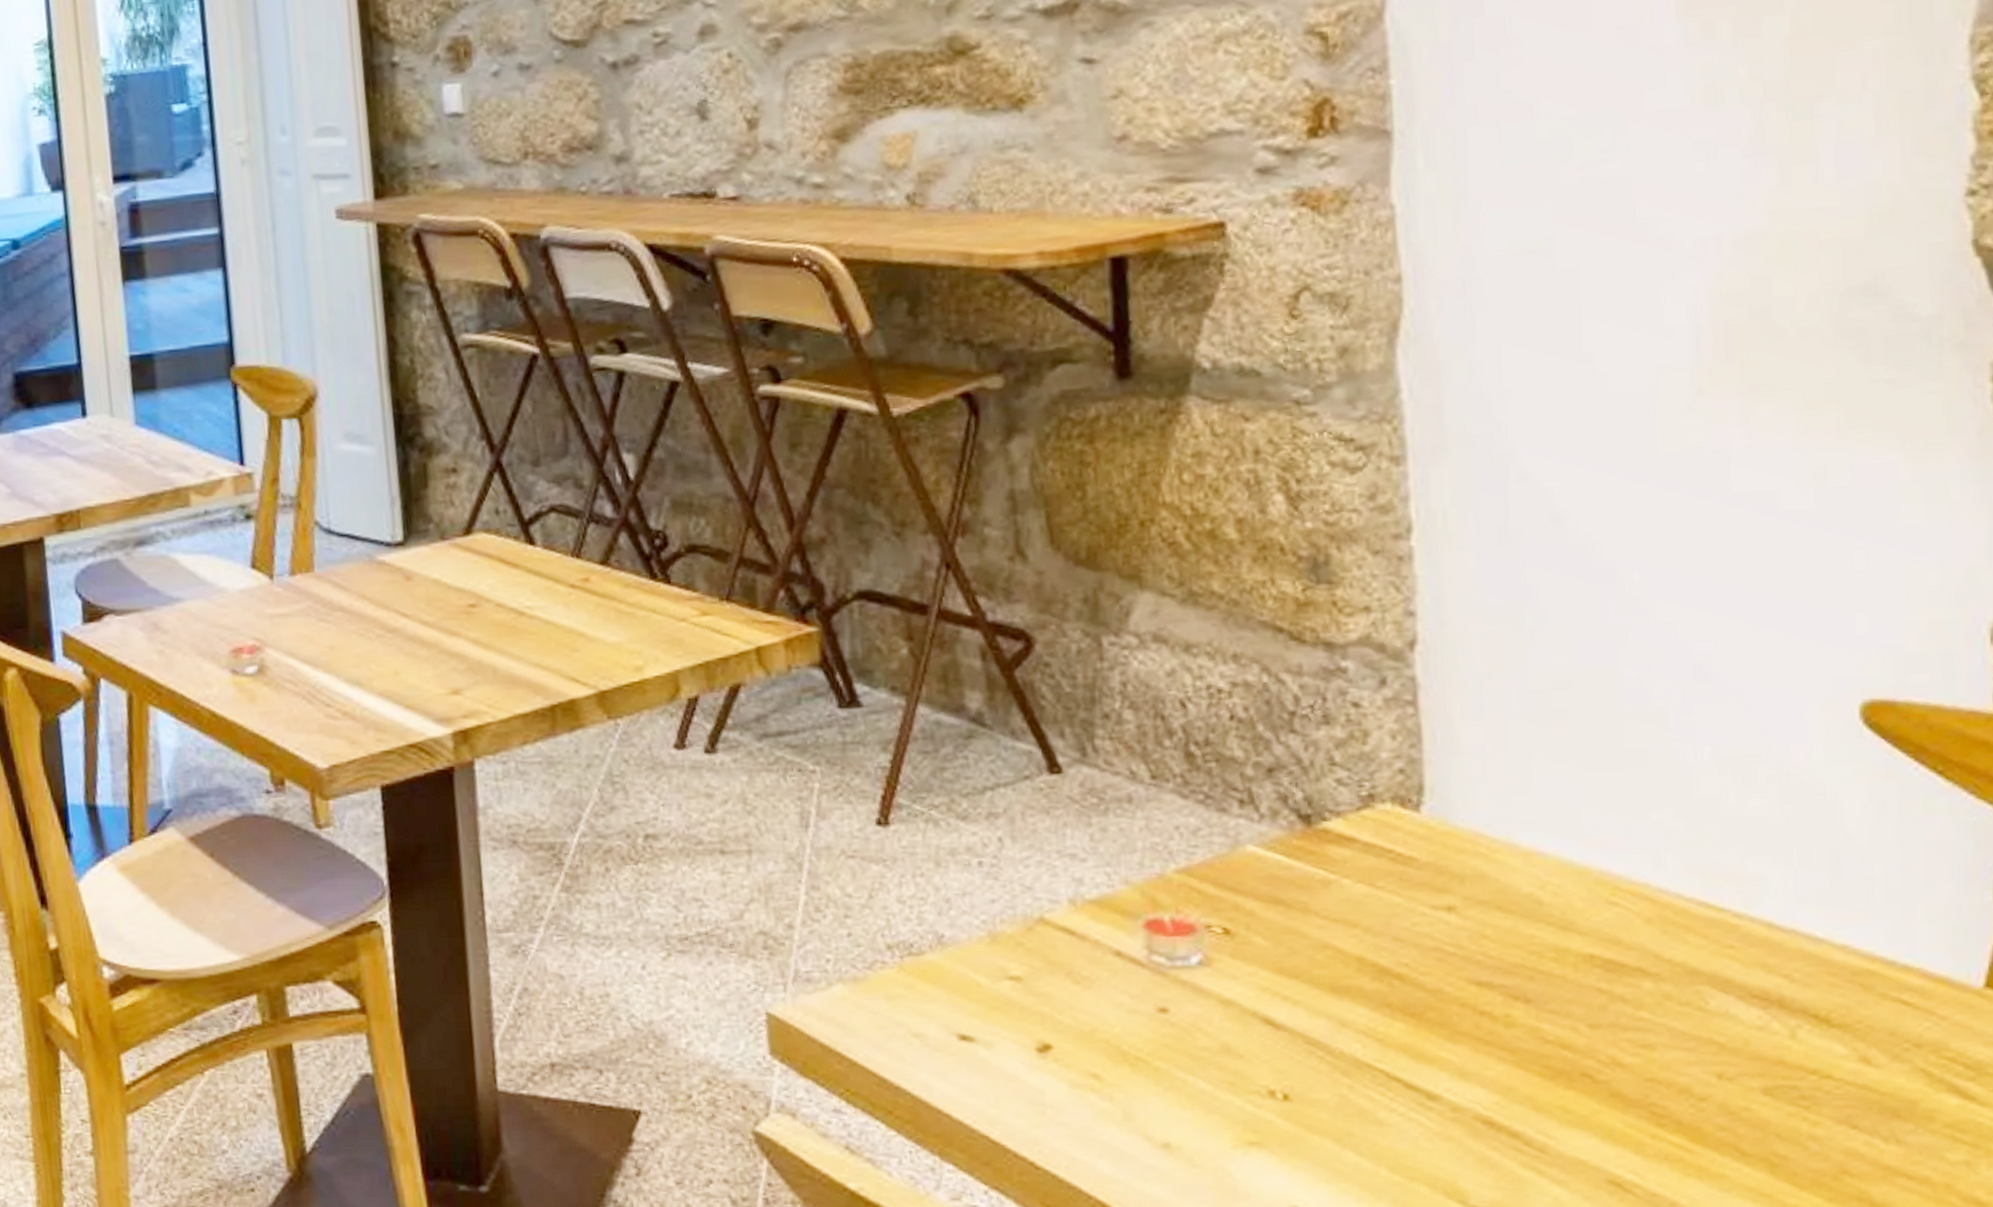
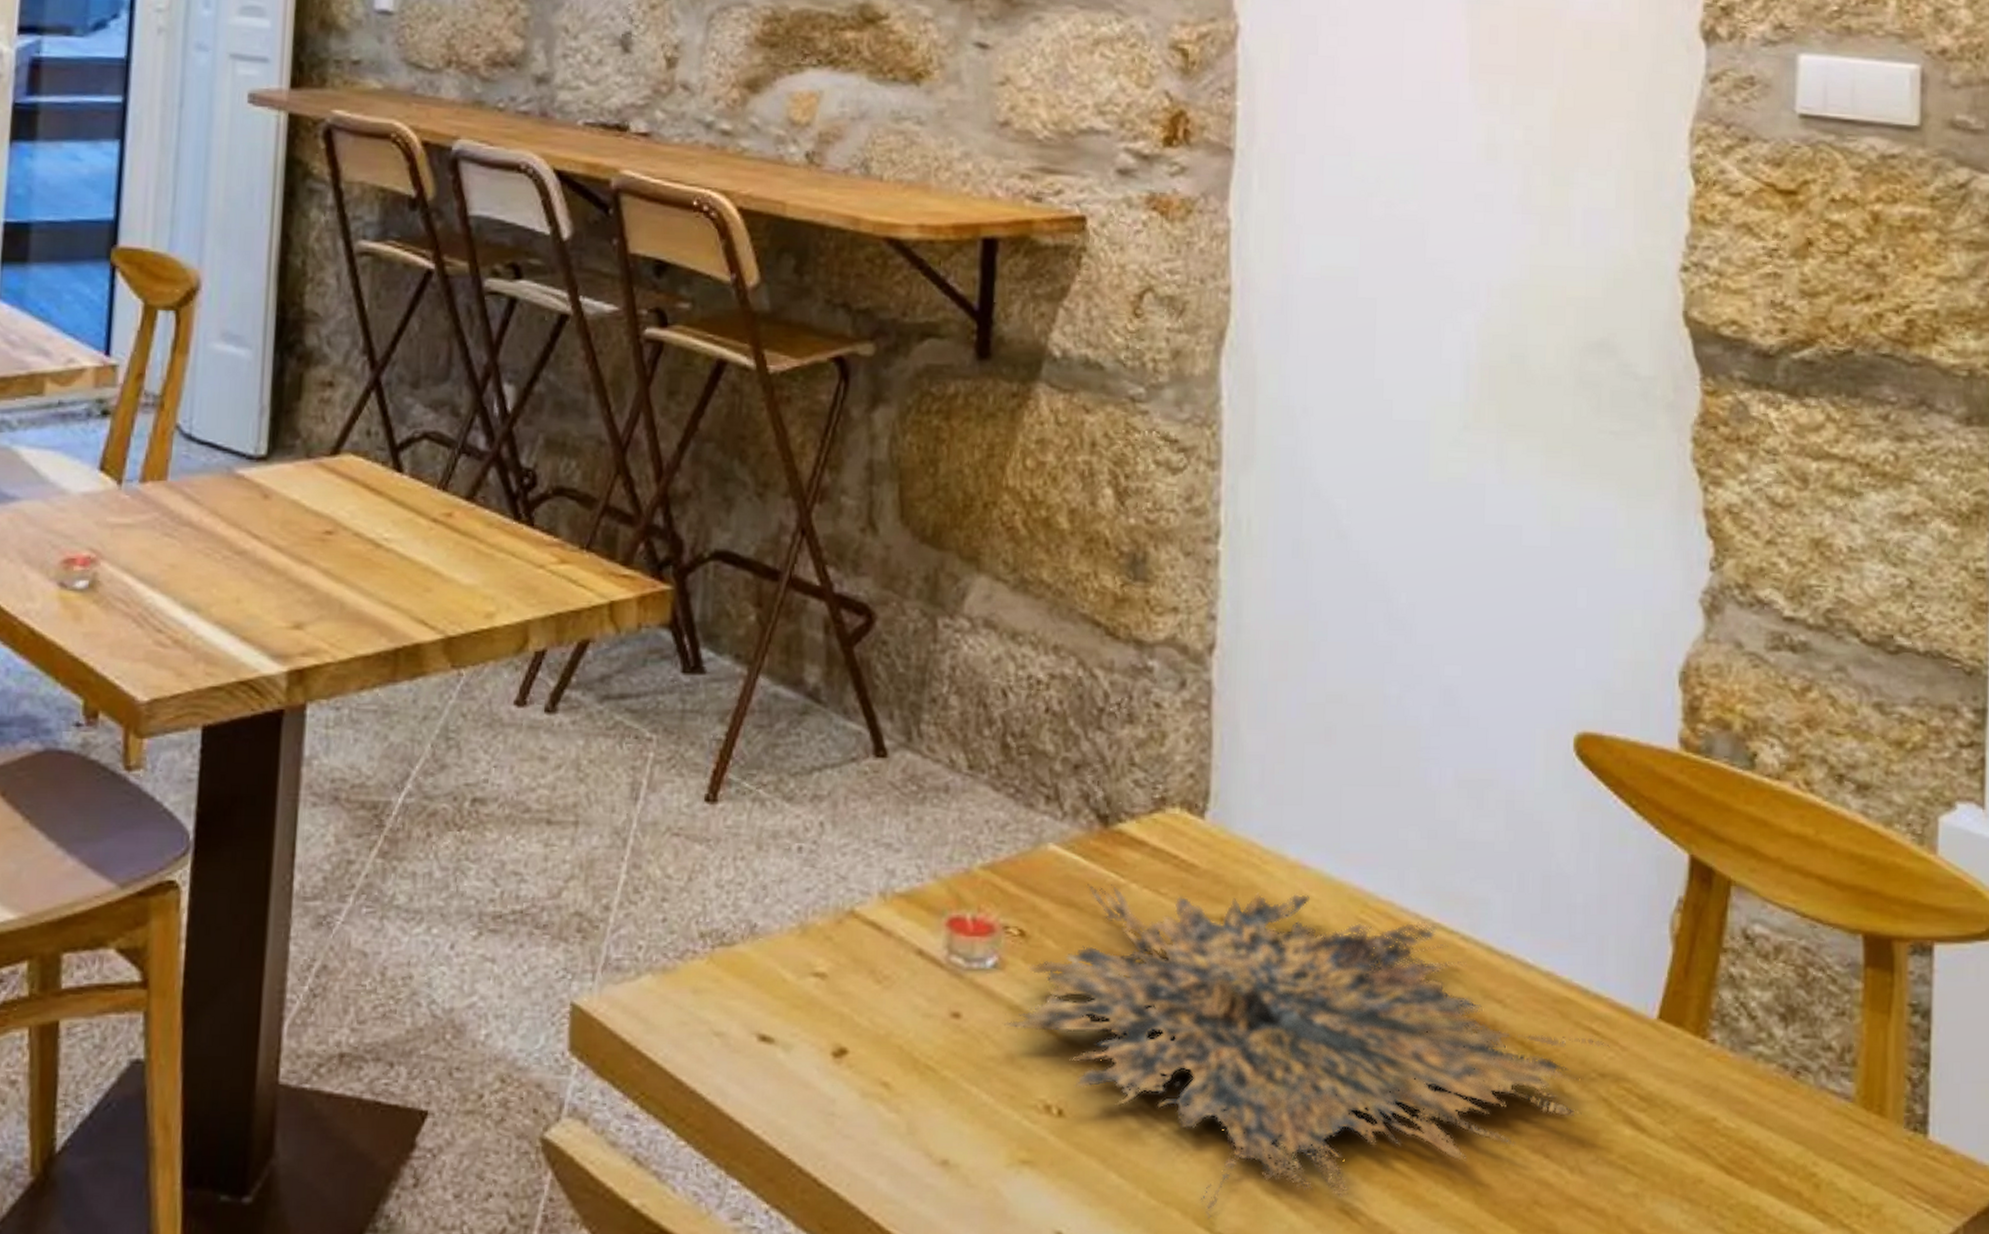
plant: none [1216,879,1925,1192] -> present [1004,884,1610,1218]

